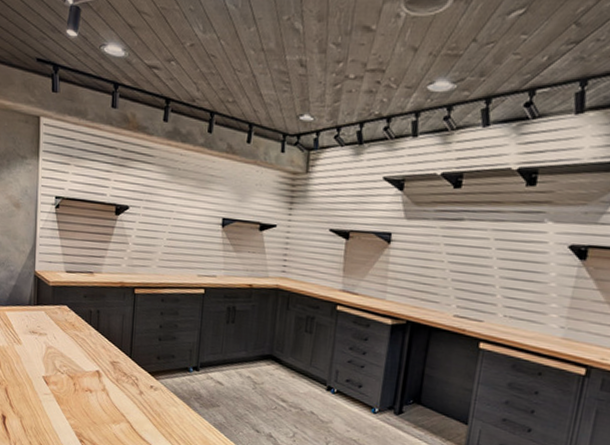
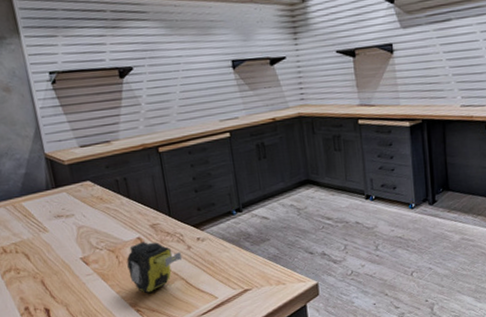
tape measure: none [81,375,133,427] -> present [126,242,183,293]

